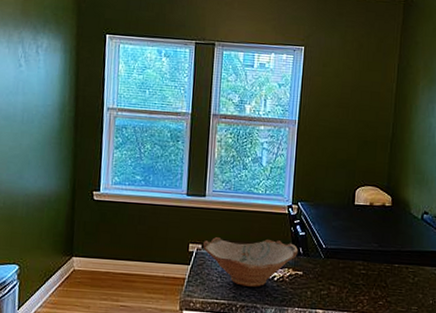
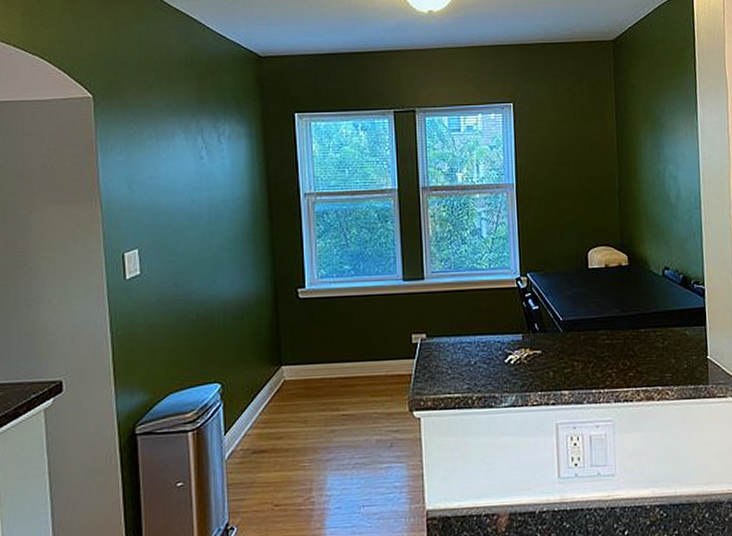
ceramic bowl: present [203,237,298,287] -> none [428,319,533,375]

